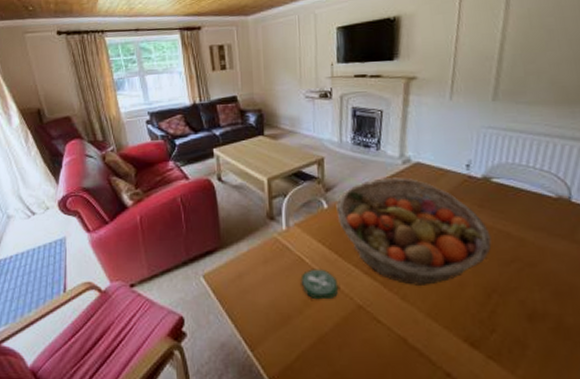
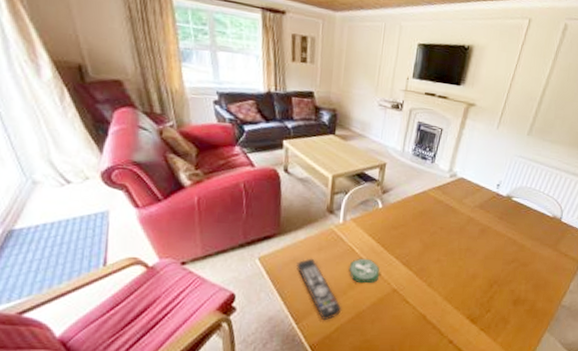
remote control: none [242,272,301,347] -> present [295,258,342,321]
fruit basket: present [336,177,492,285] -> none [389,187,503,276]

